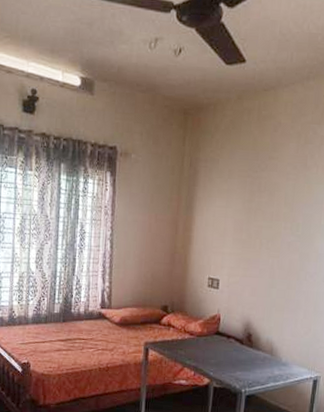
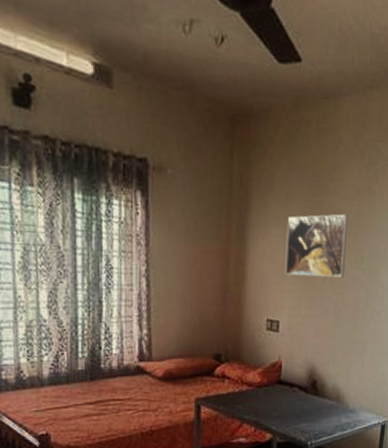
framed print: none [225,187,285,243] -> present [285,214,349,278]

